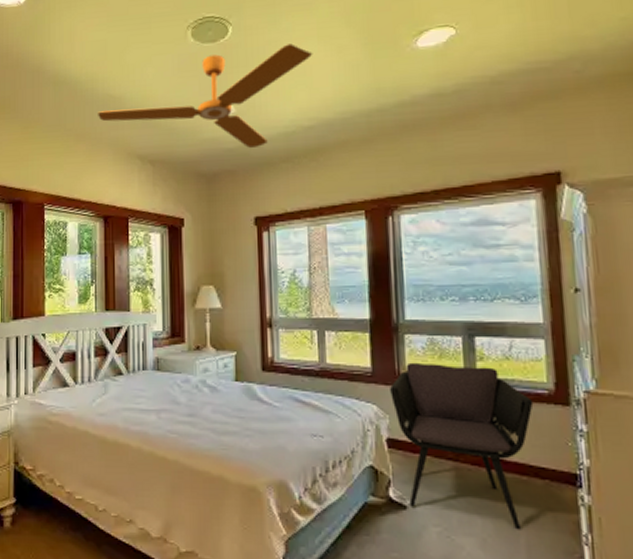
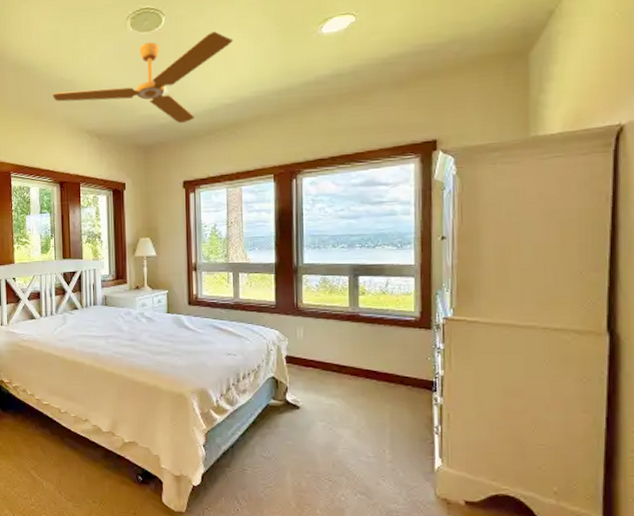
armchair: present [390,362,534,530] -> none [290,297,403,424]

